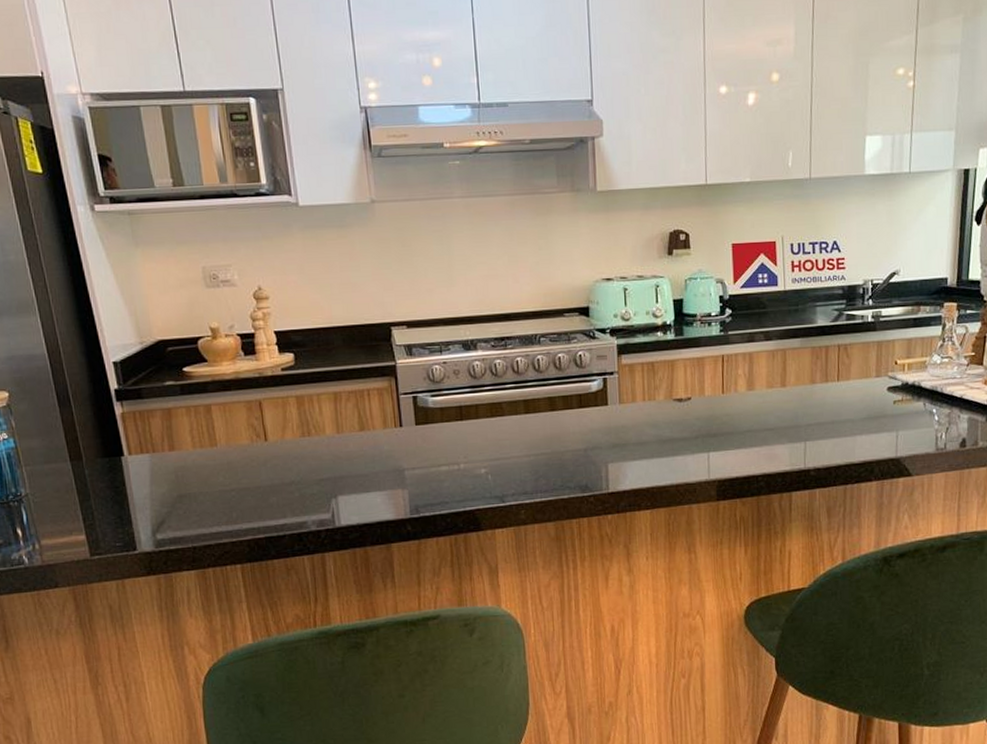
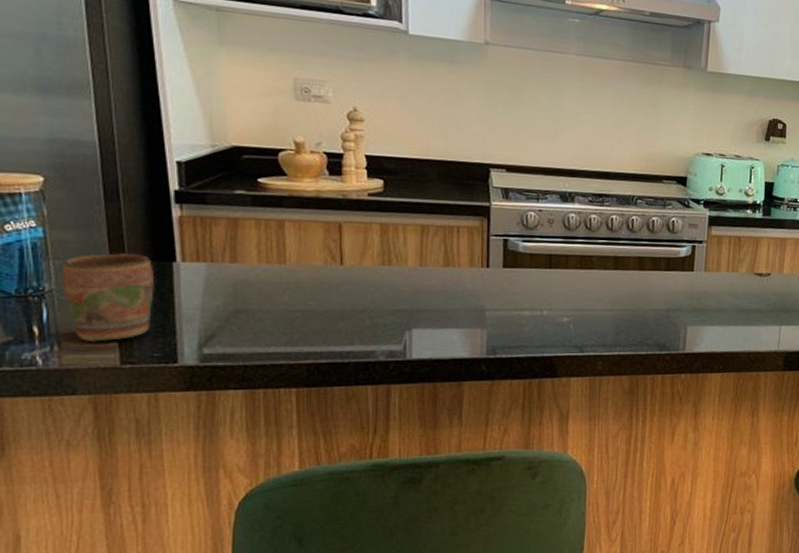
mug: none [33,452,110,539] -> present [61,252,155,343]

